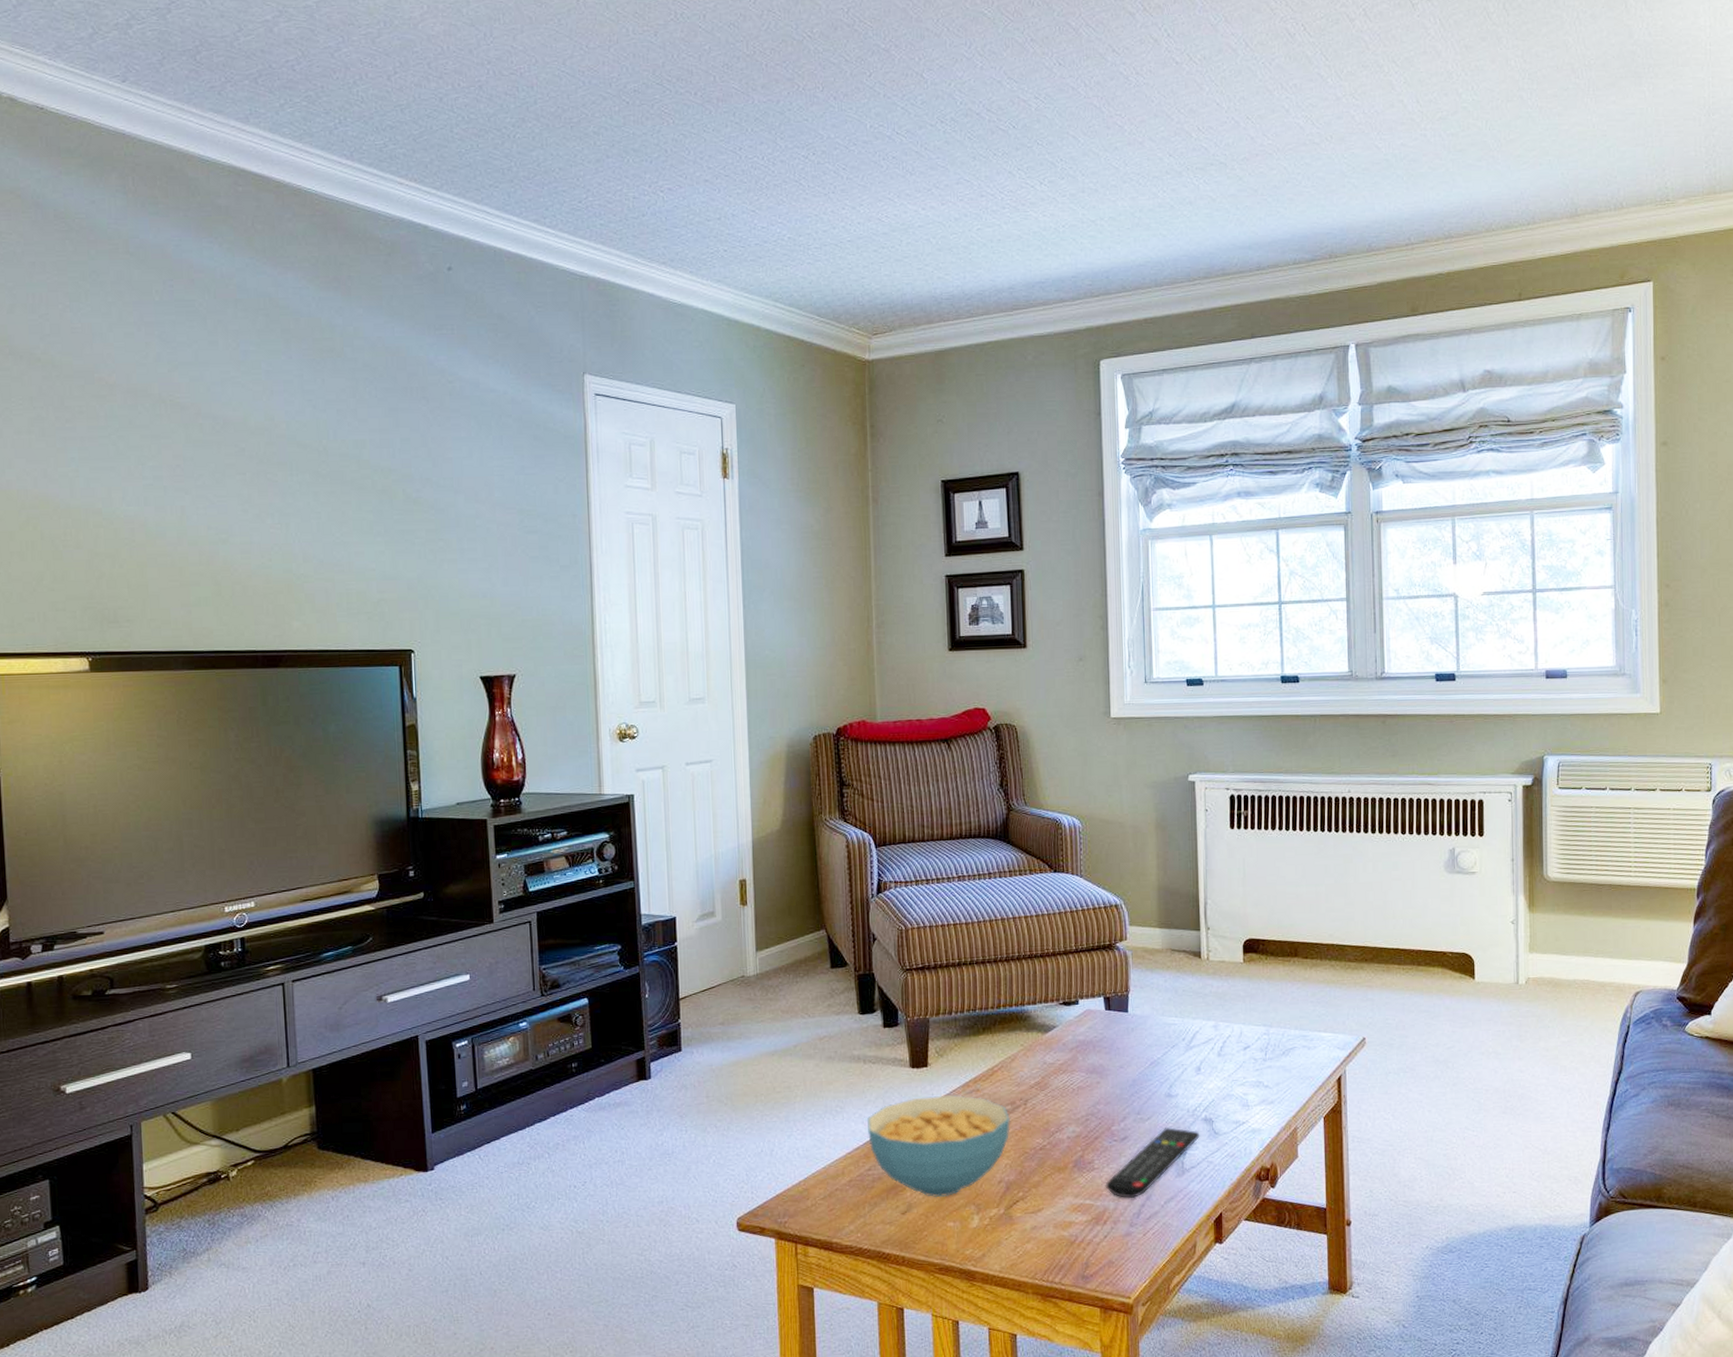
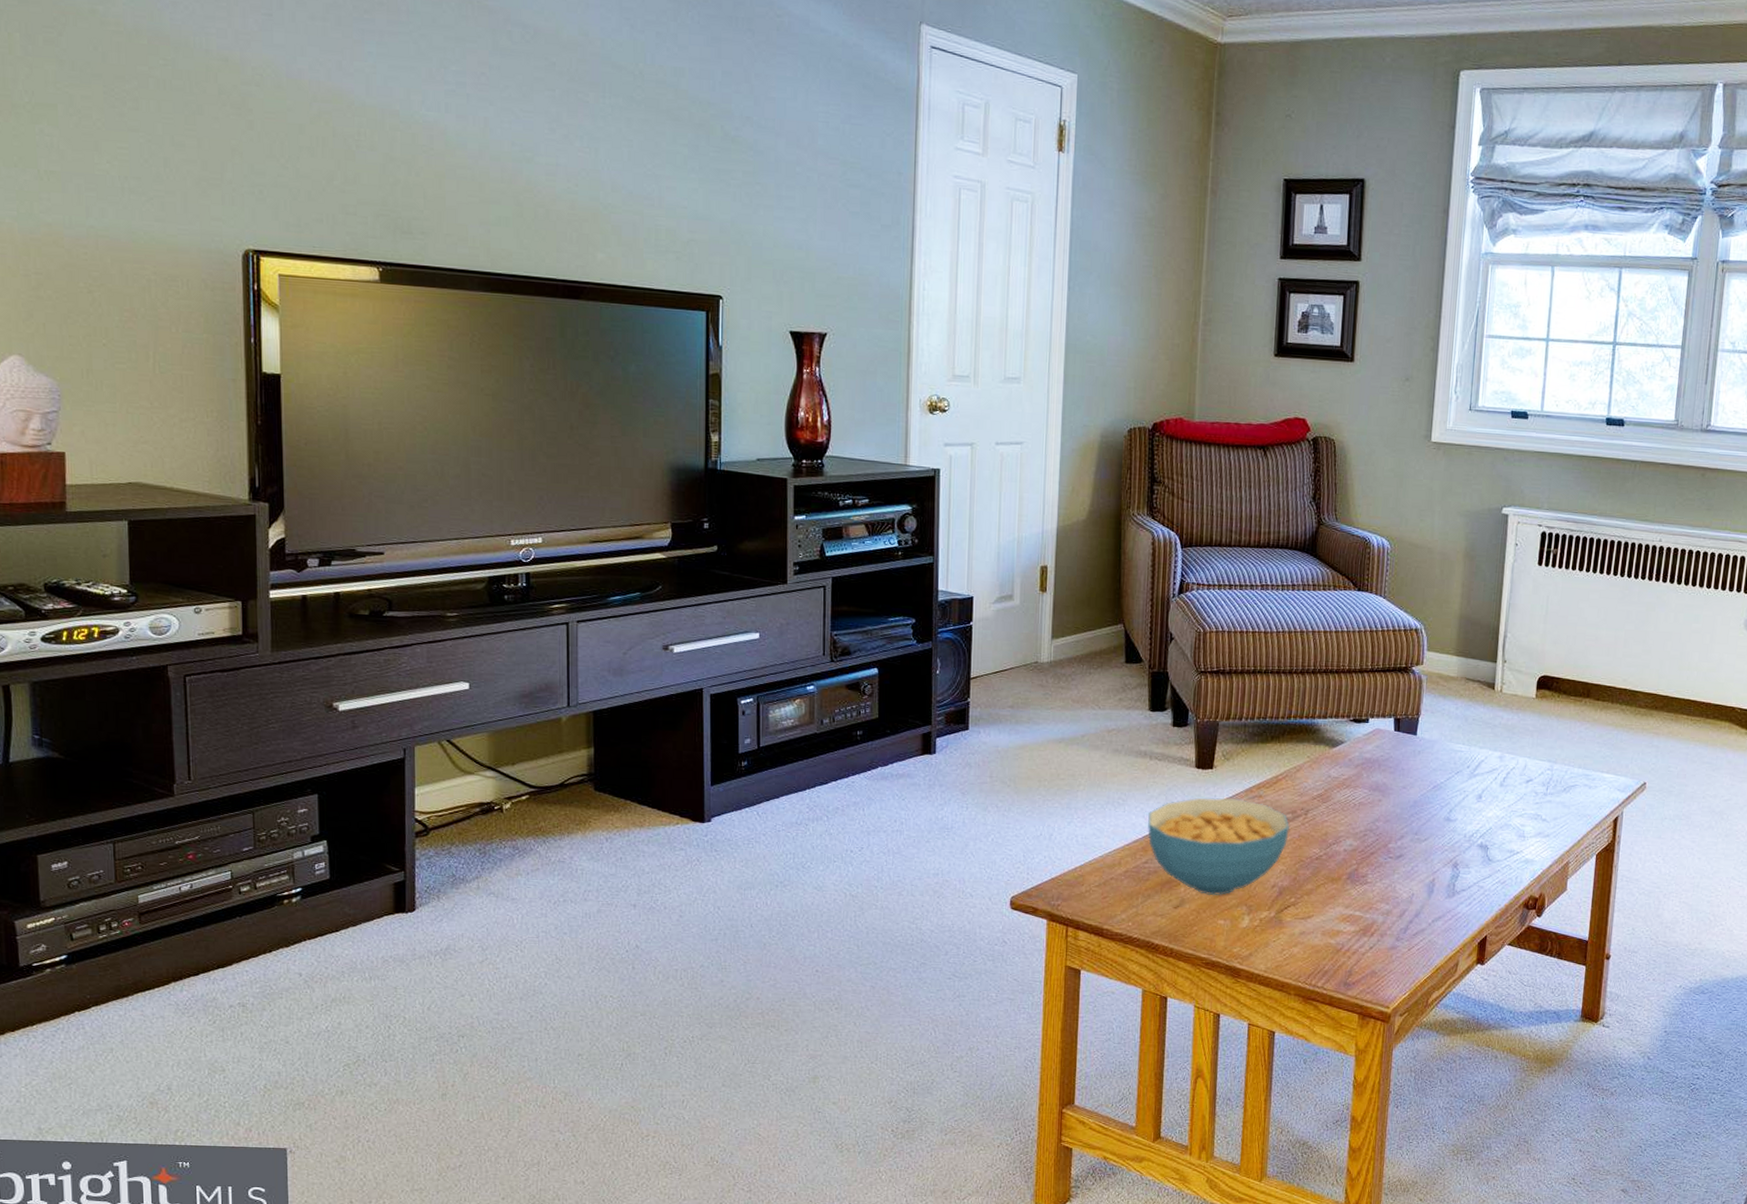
remote control: present [1105,1127,1200,1198] -> none [1376,850,1474,914]

